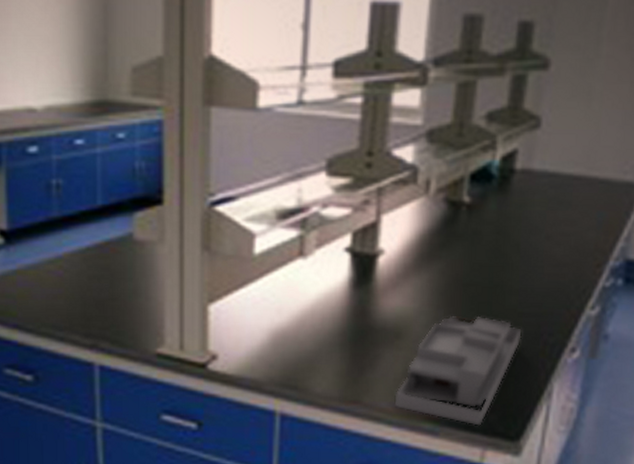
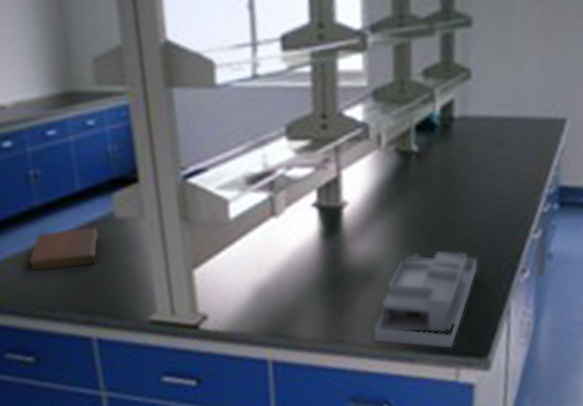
notebook: none [40,246,115,287] -> present [29,227,100,272]

